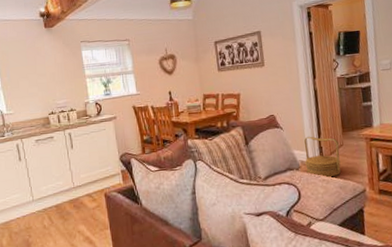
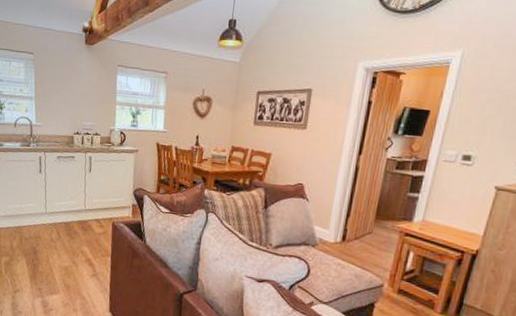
woven basket: present [303,136,342,178] -> none [322,214,368,263]

